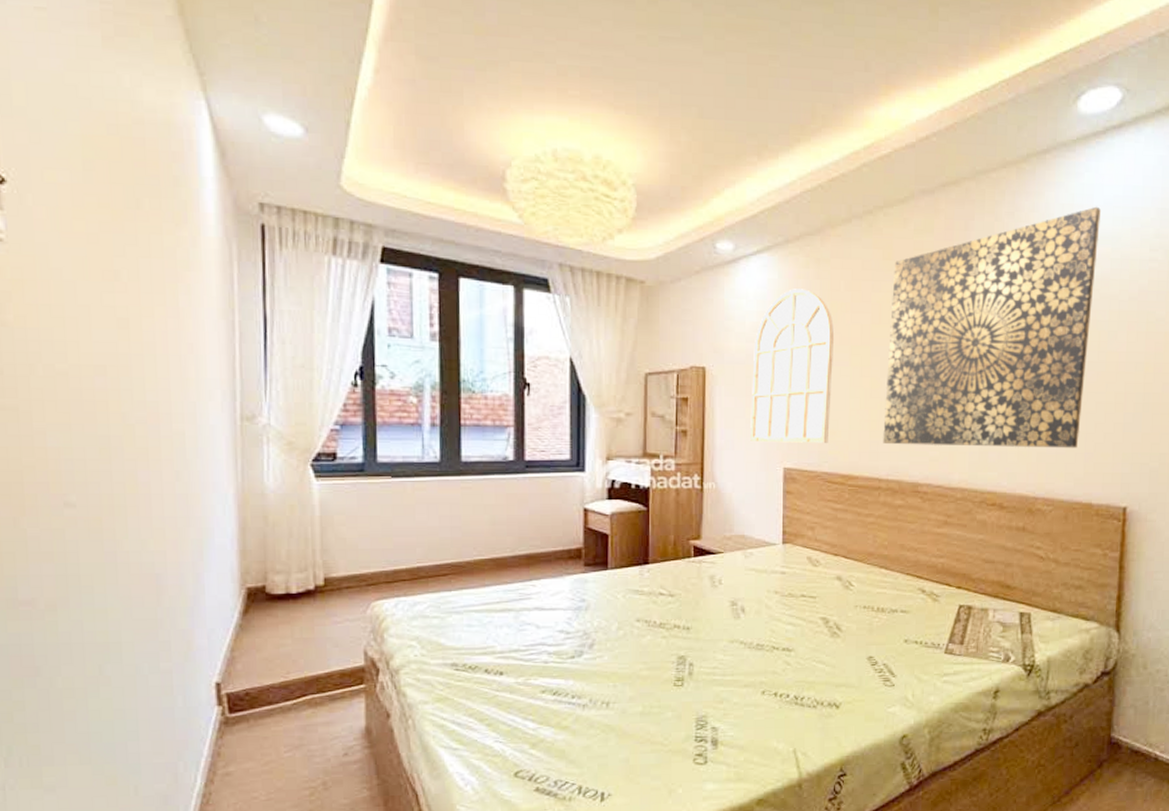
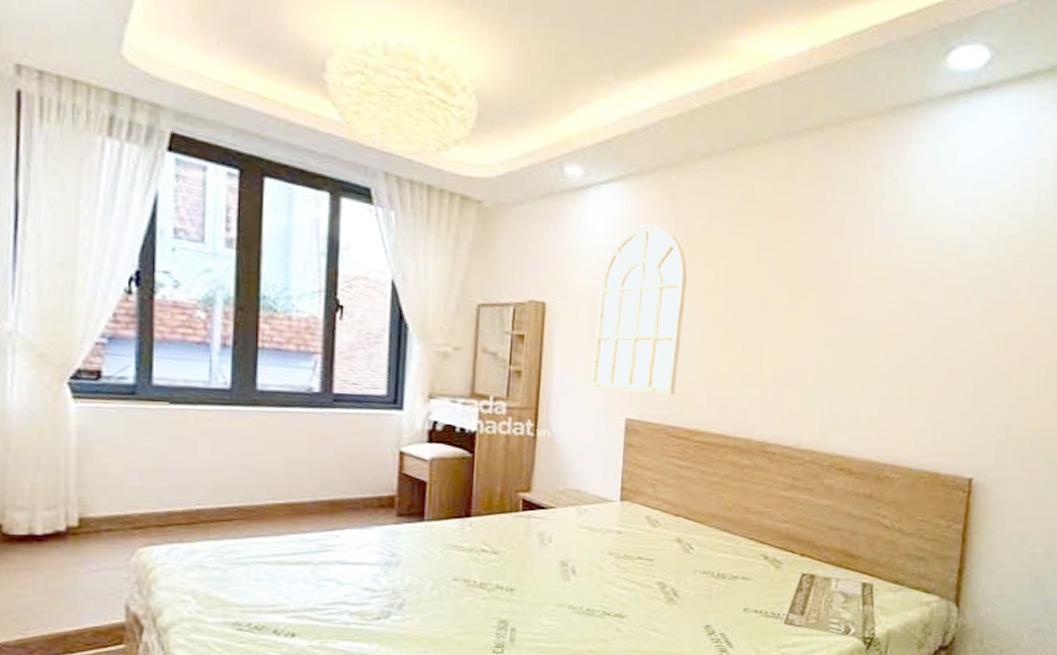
wall art: present [883,206,1102,448] -> none [732,167,965,416]

